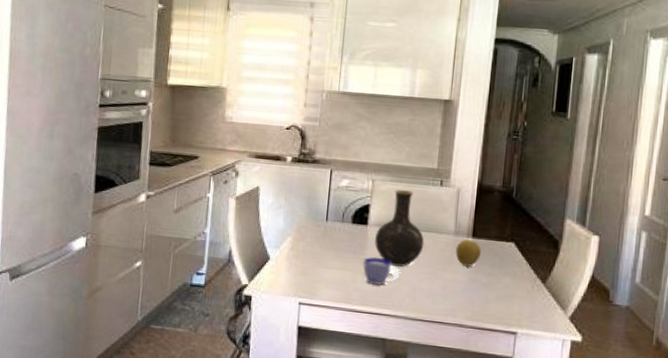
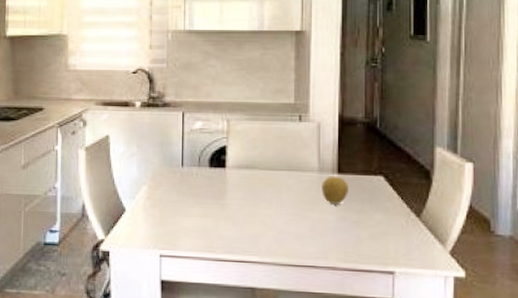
cup: present [362,256,399,286] -> none [224,201,263,232]
vase: present [375,190,424,267] -> none [235,128,287,209]

